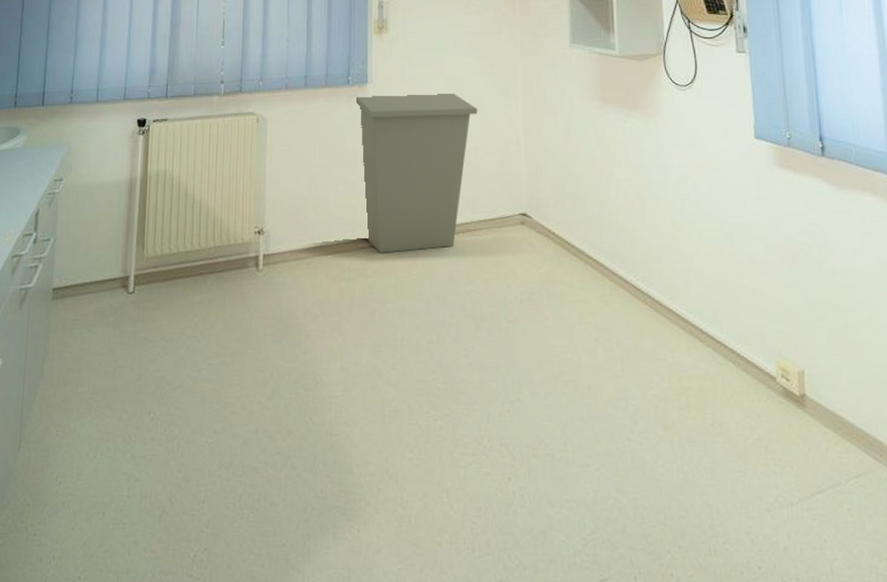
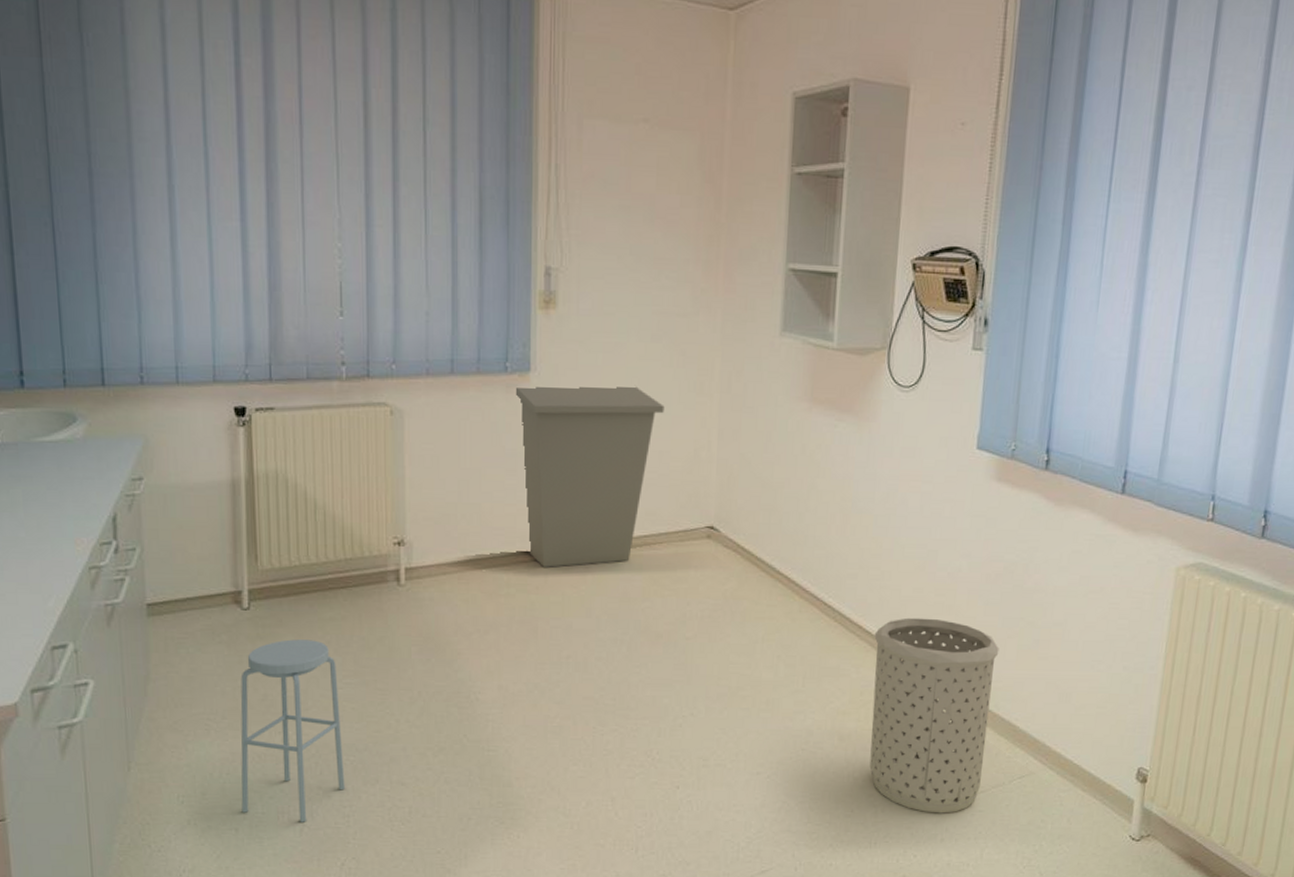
stool: none [110,321,203,508] -> present [240,639,345,822]
laundry basket: none [684,300,816,517] -> present [869,617,999,814]

